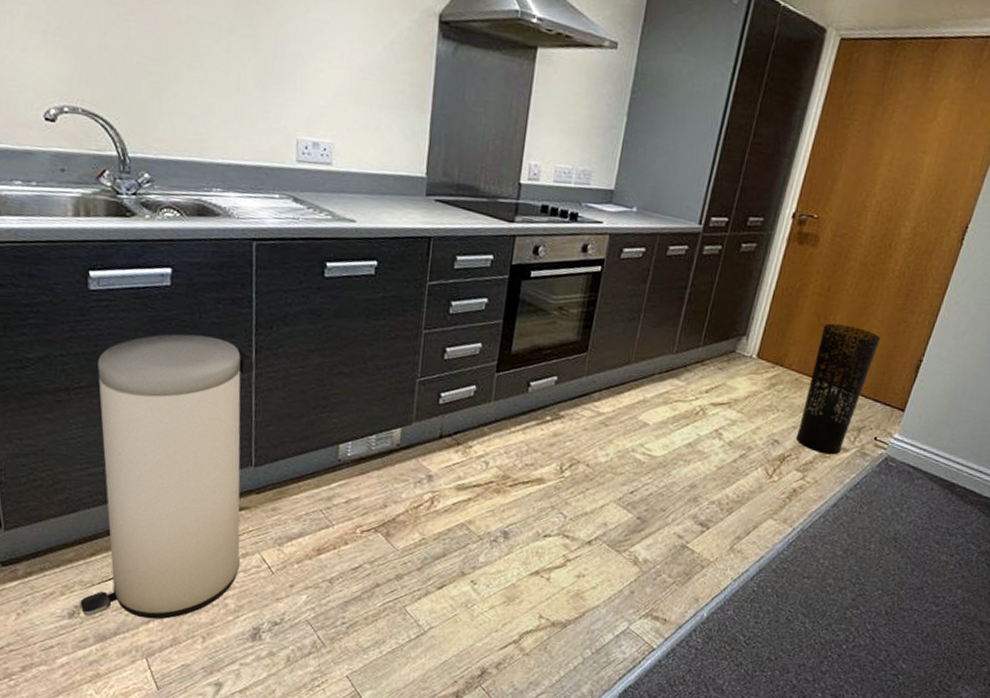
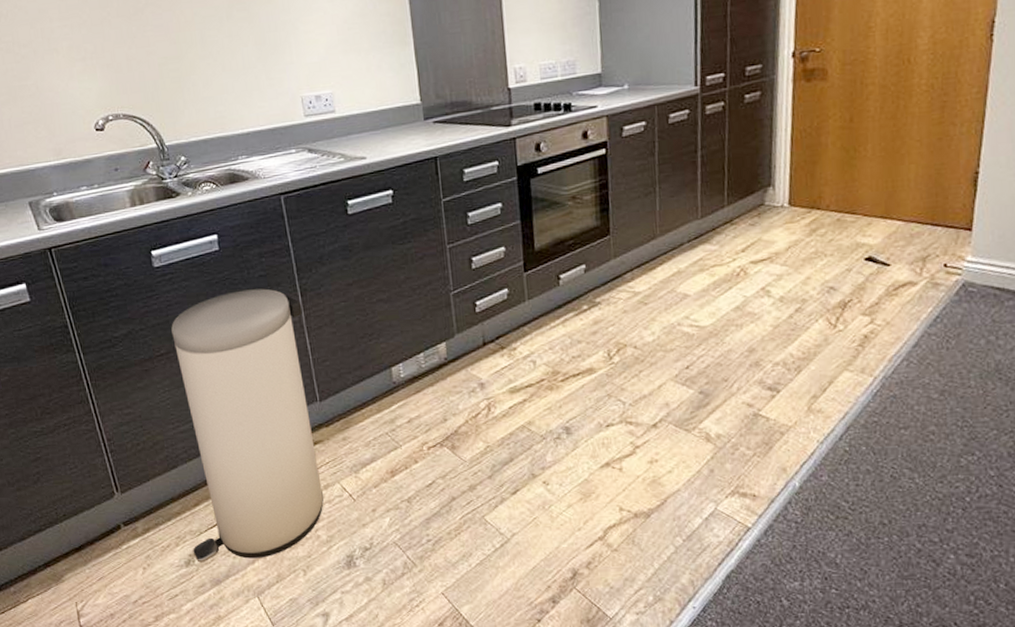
umbrella stand: present [796,323,881,455] -> none [853,152,924,292]

